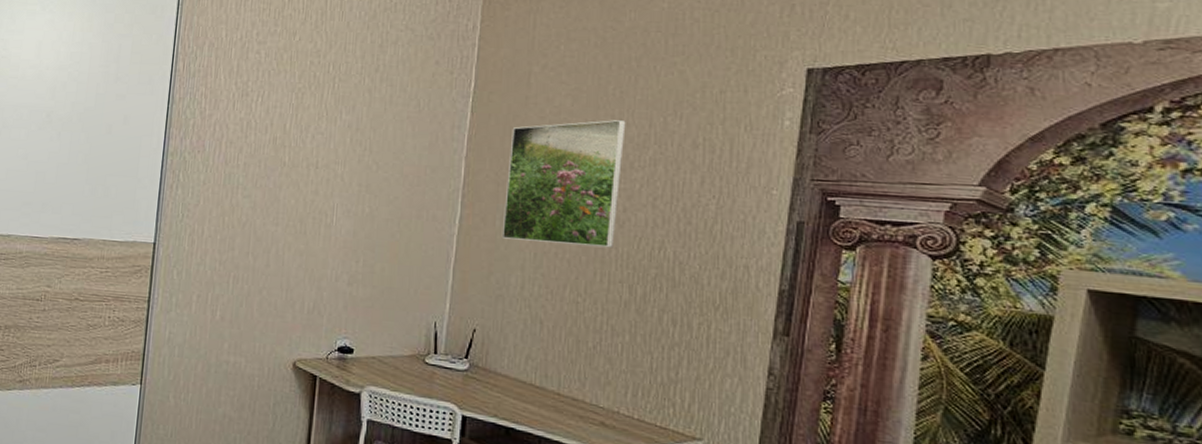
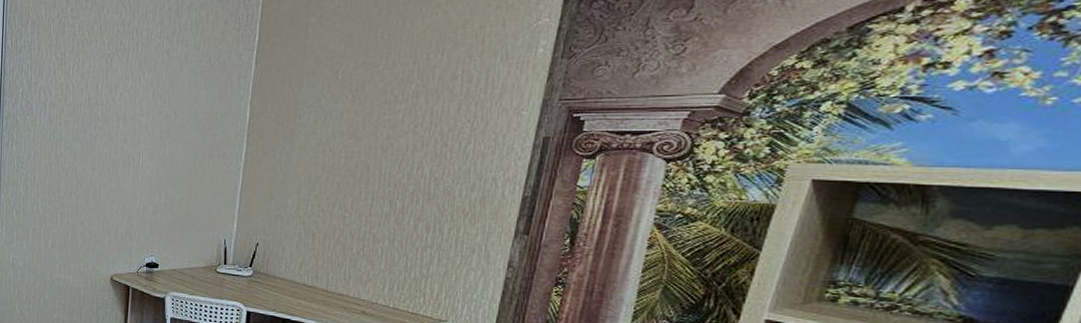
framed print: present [501,120,626,249] -> none [281,60,392,171]

